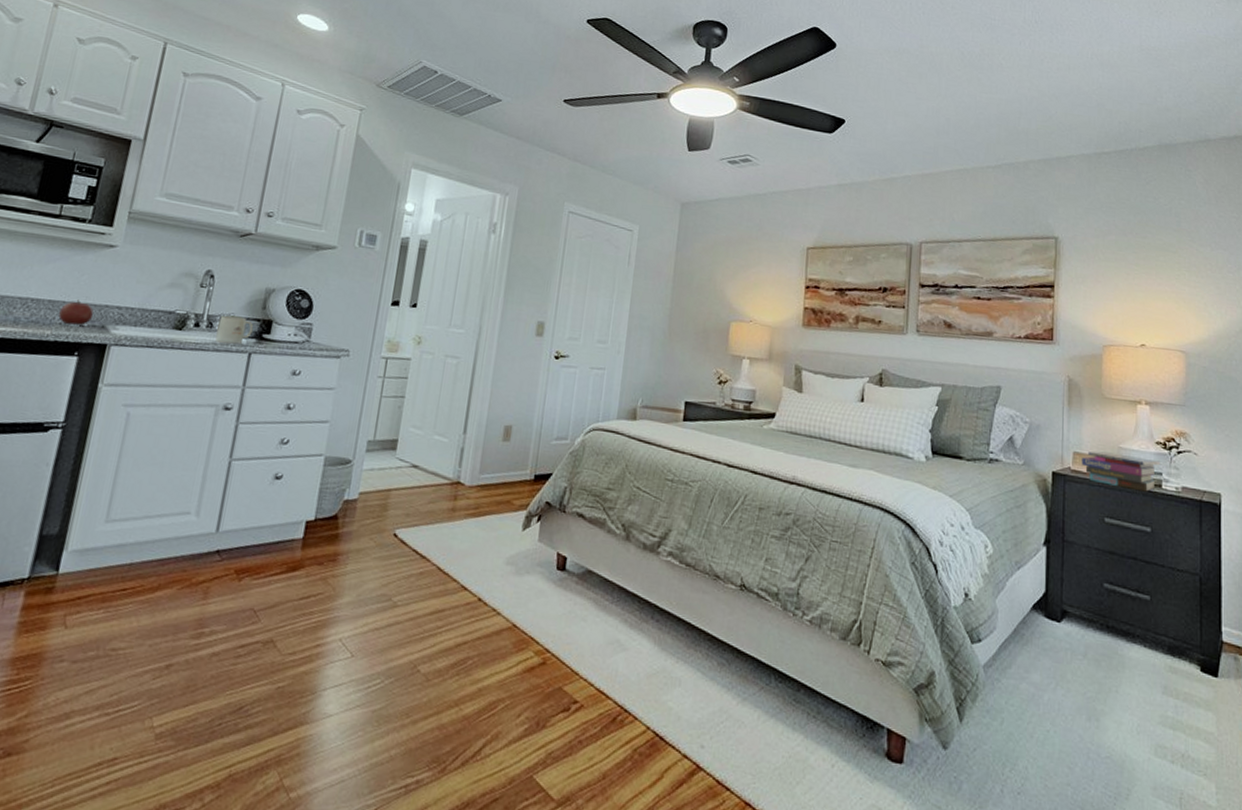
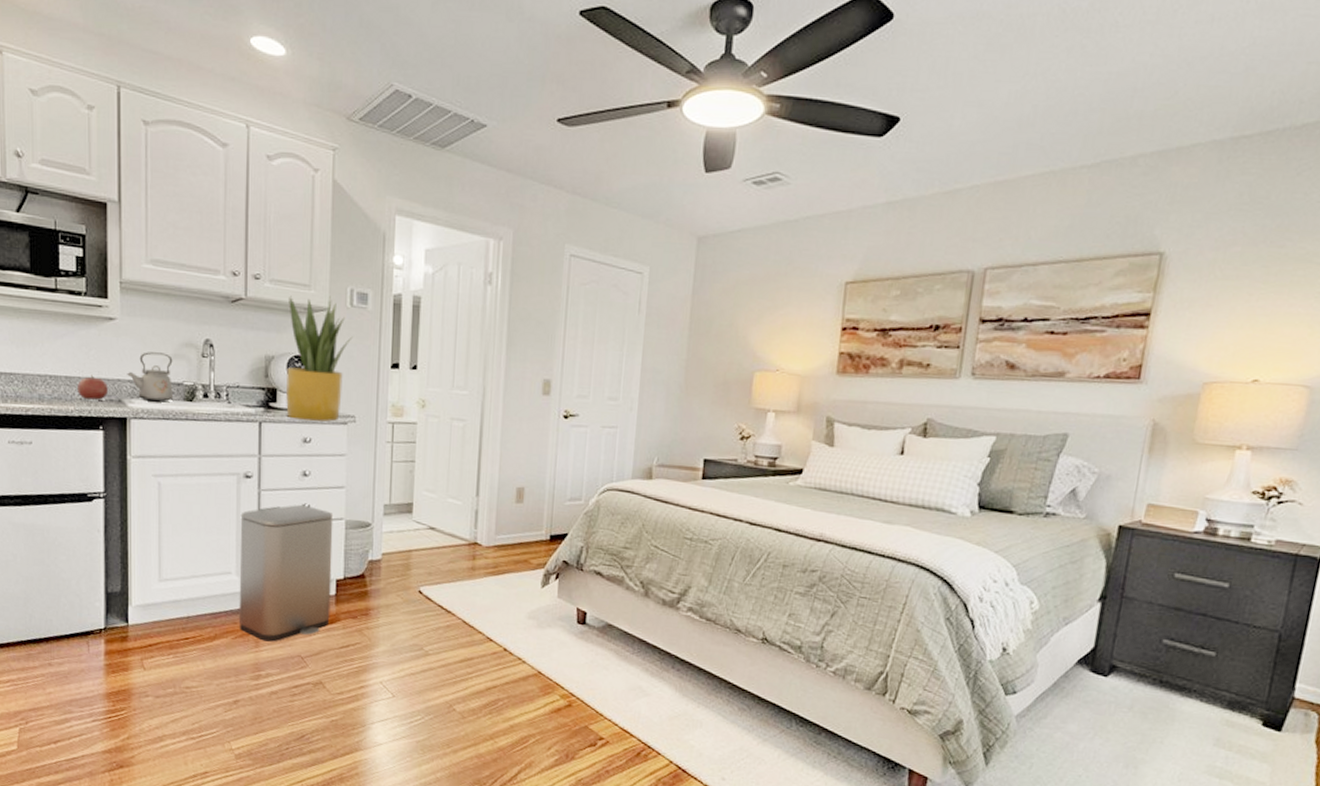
kettle: none [117,279,169,330] -> present [127,352,173,402]
pedal bin: none [188,439,313,593] -> present [238,505,334,642]
mug: present [215,315,254,345] -> none [225,384,259,415]
planter: none [279,233,357,356] -> present [286,295,353,423]
books: present [1081,451,1160,492] -> none [1155,502,1254,546]

